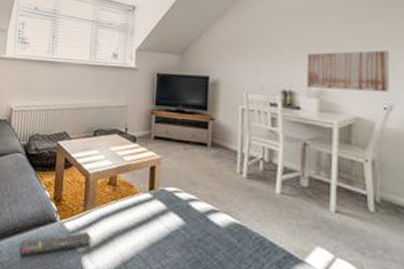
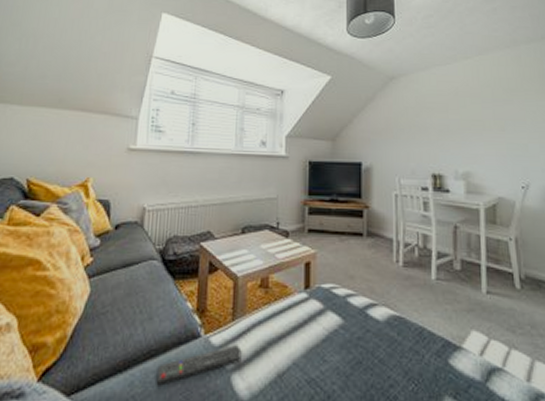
wall art: present [307,50,390,93] -> none [452,132,526,172]

